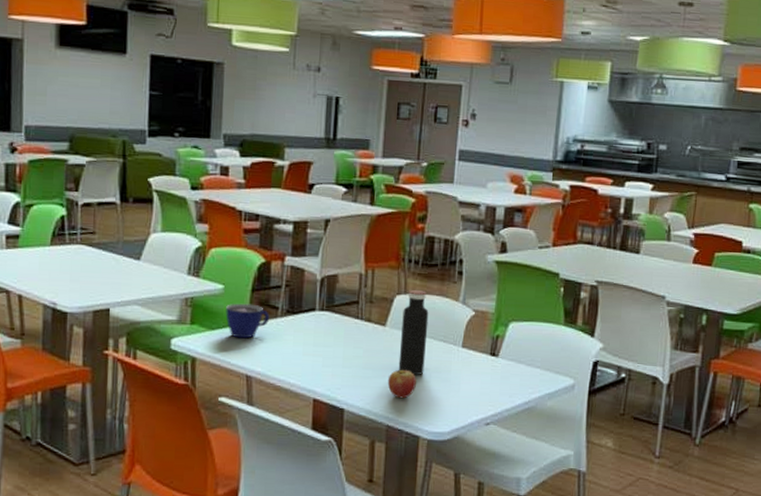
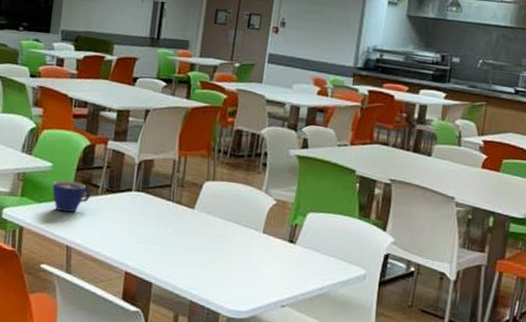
fruit: present [387,369,416,399] -> none [193,250,220,277]
water bottle: present [398,289,429,376] -> none [203,177,234,257]

